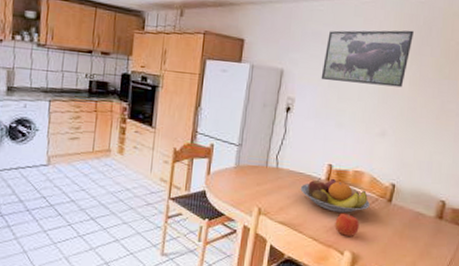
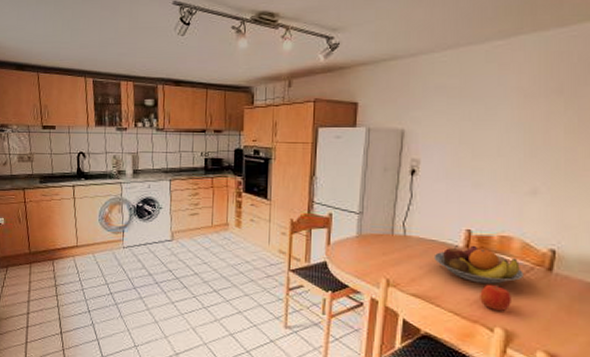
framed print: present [321,30,414,88] -> none [449,70,565,137]

